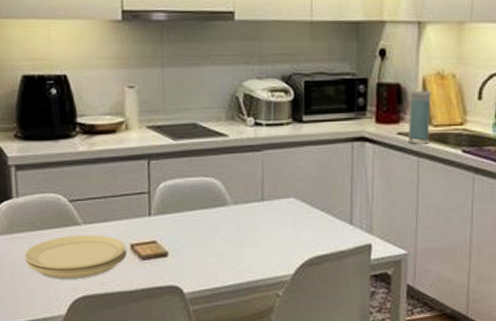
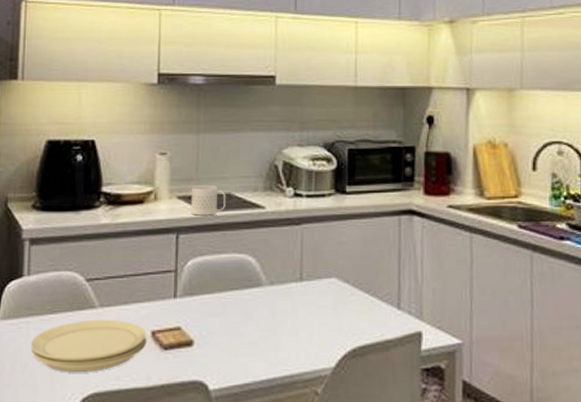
mug: none [159,116,192,143] -> present [191,186,226,216]
soap dispenser: present [408,90,431,144] -> none [459,159,483,218]

